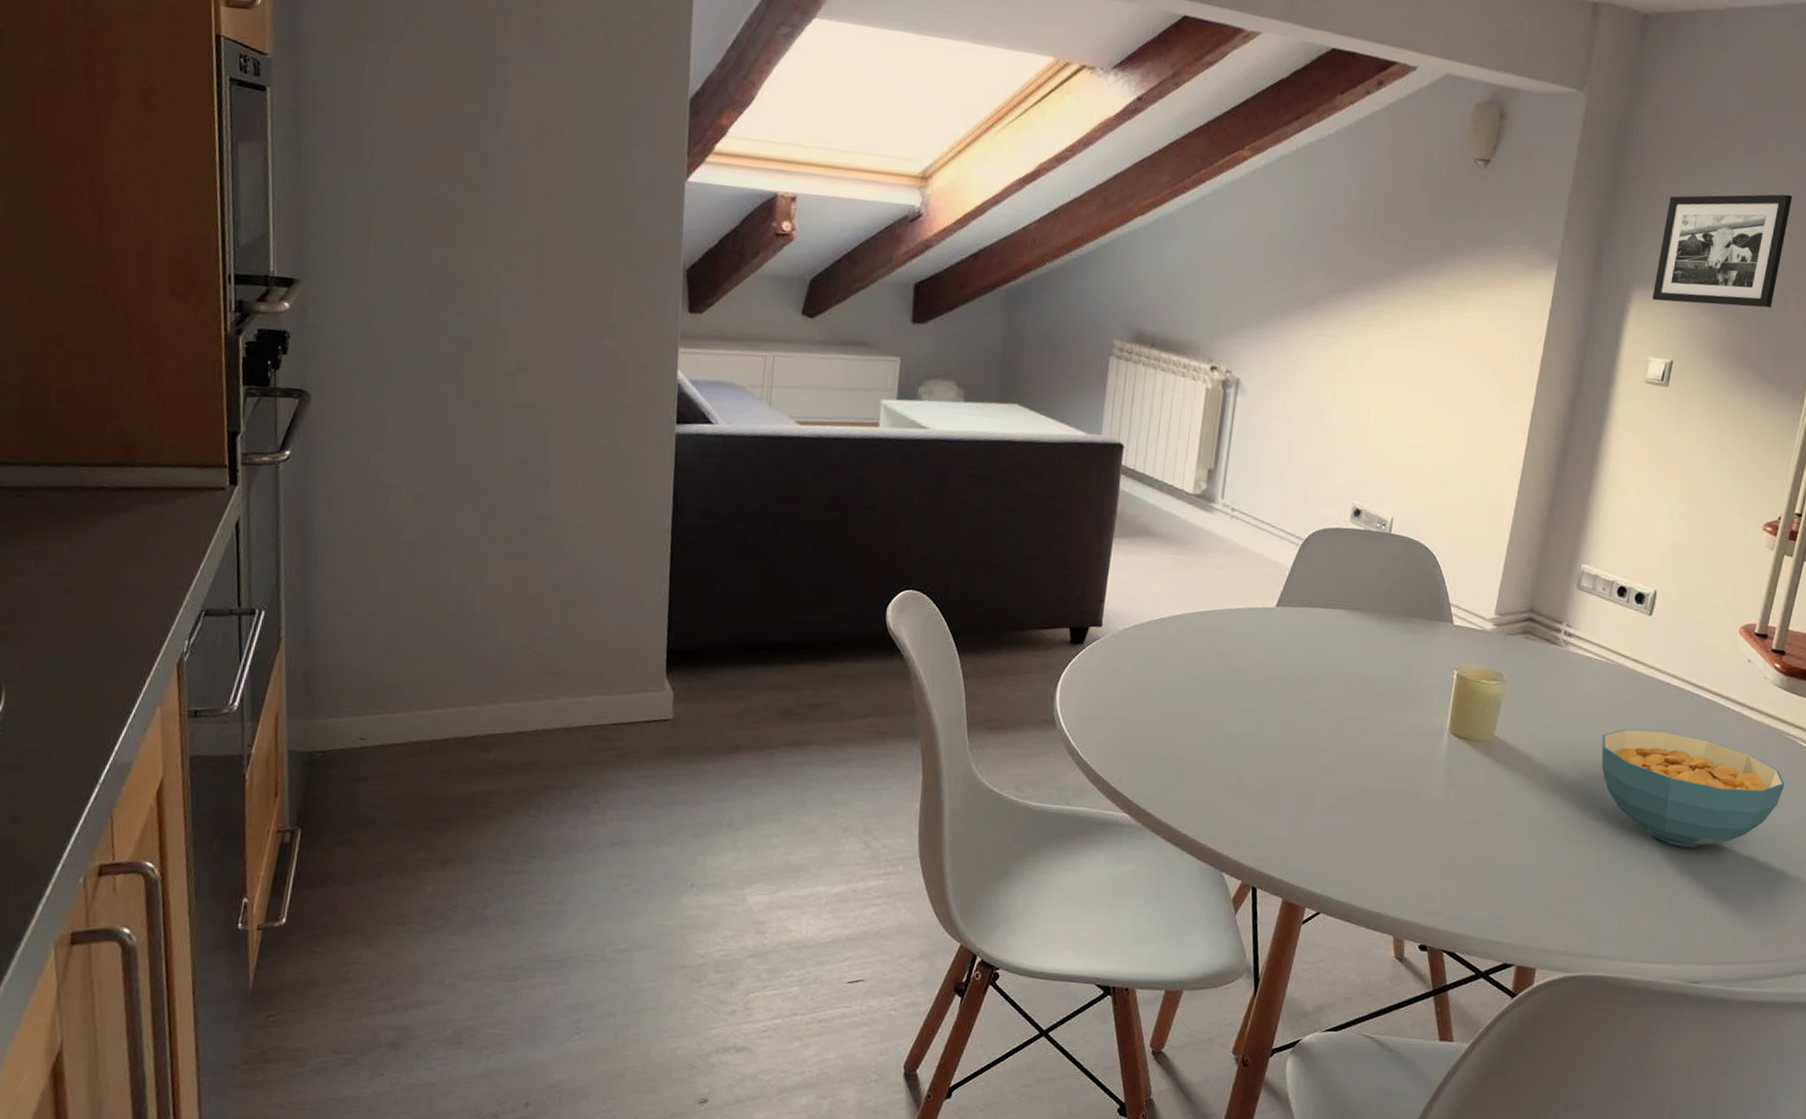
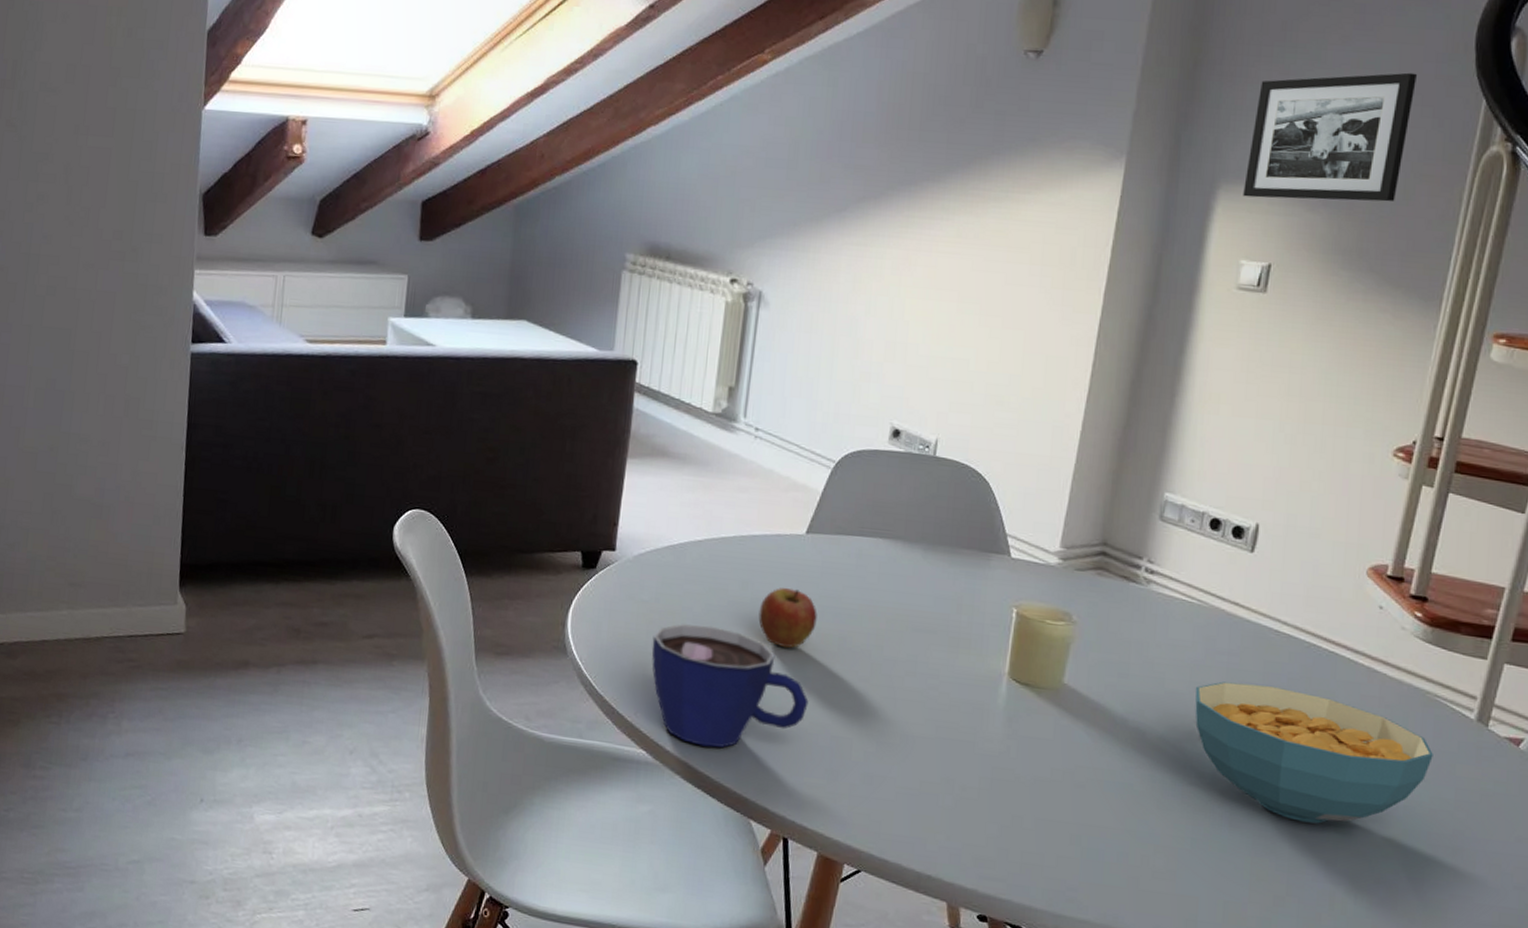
cup: none [1134,693,1277,808] -> present [651,623,809,748]
fruit: none [1233,657,1285,714] -> present [758,587,817,649]

